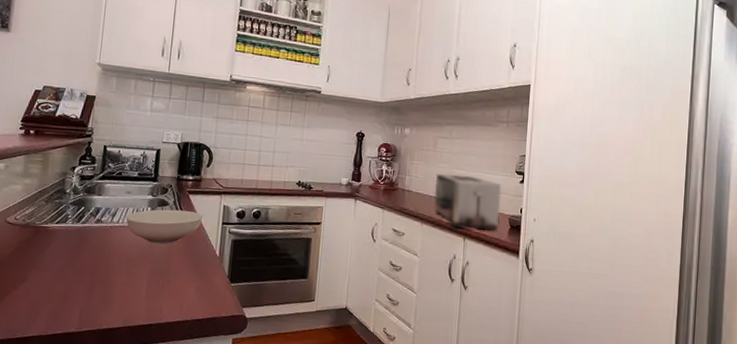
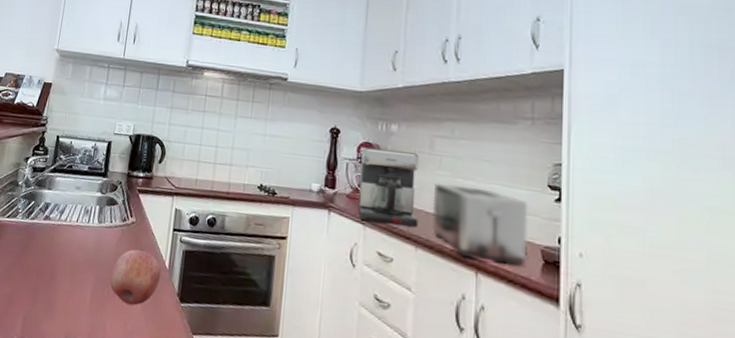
bowl: present [126,209,204,244] -> none [73,208,153,249]
fruit: none [164,242,213,290] -> present [109,249,161,306]
coffee maker: none [378,148,426,209] -> present [358,147,419,228]

